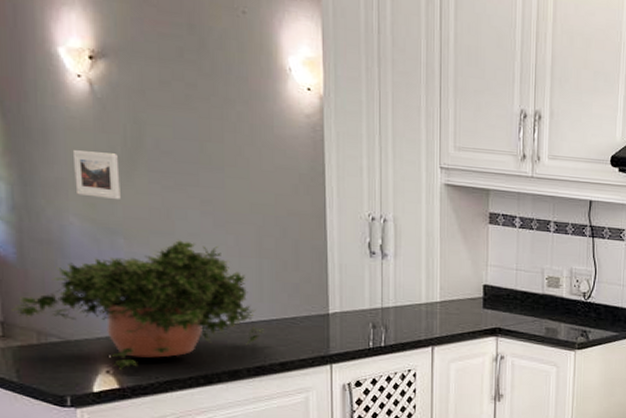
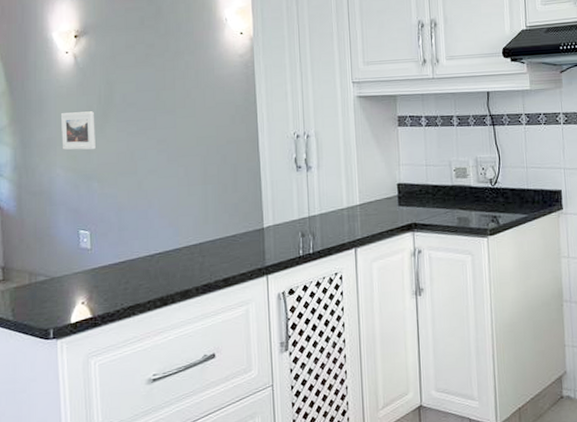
potted plant: present [12,240,264,371] -> none [11,177,209,301]

